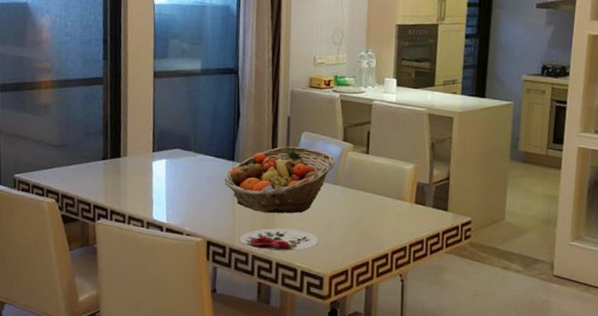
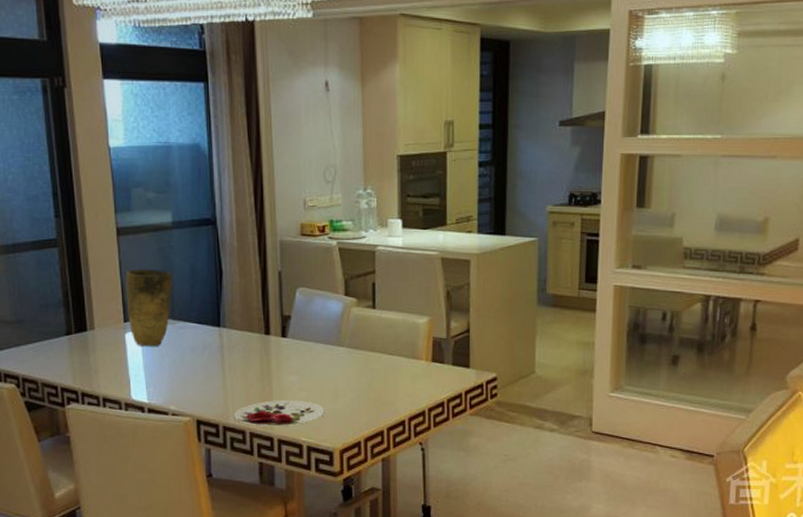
vase: none [156,107,197,175] -> present [125,268,172,347]
fruit basket: present [224,146,336,214] -> none [211,305,338,384]

